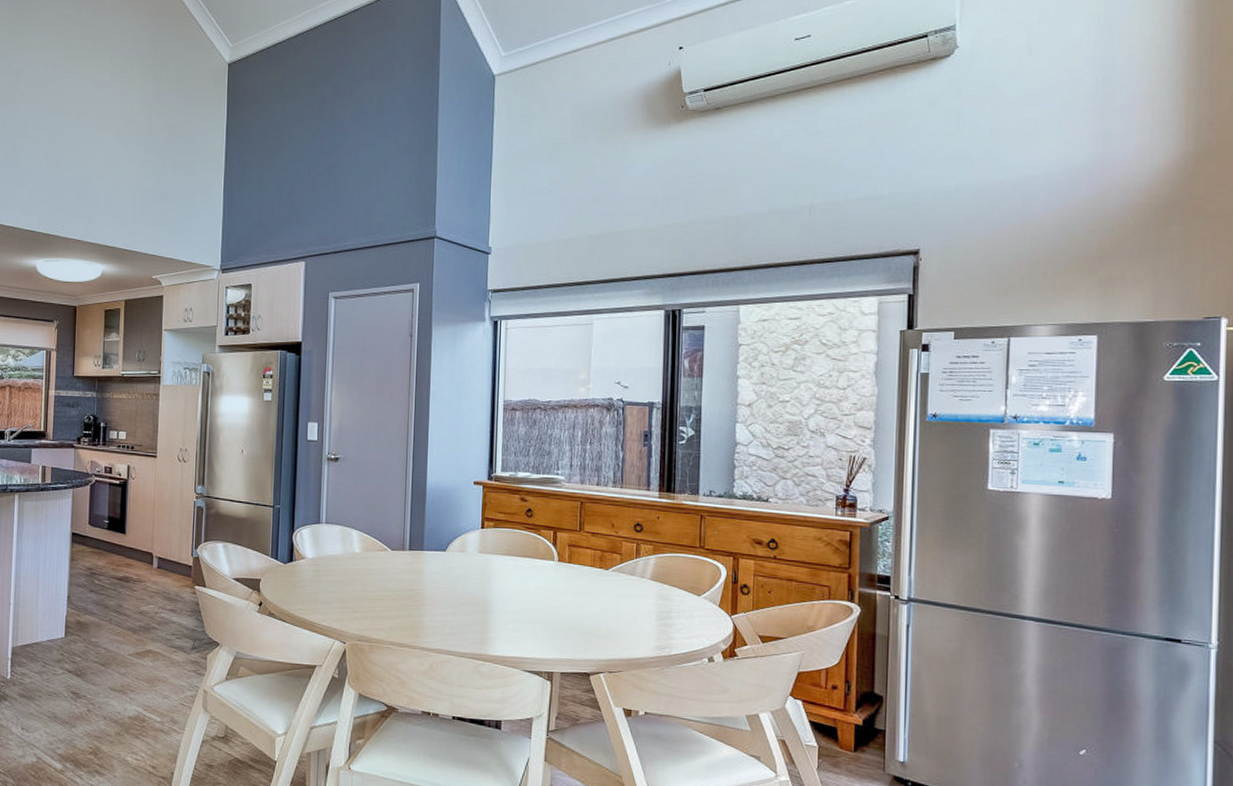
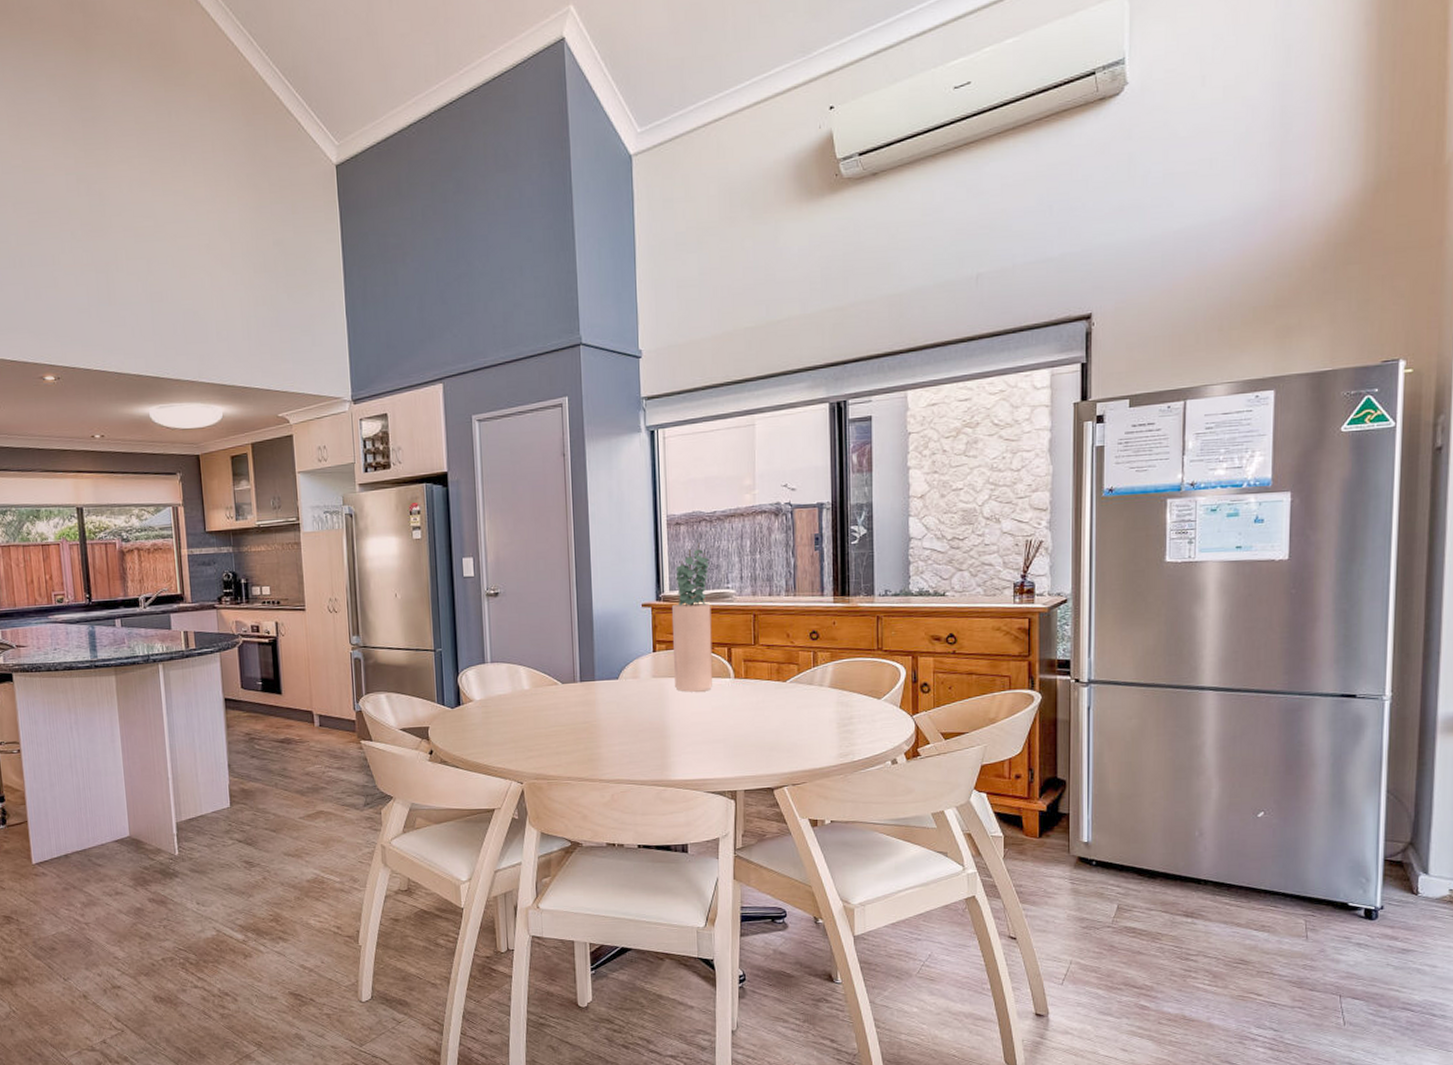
vase: none [499,429,542,572] -> present [672,543,713,692]

